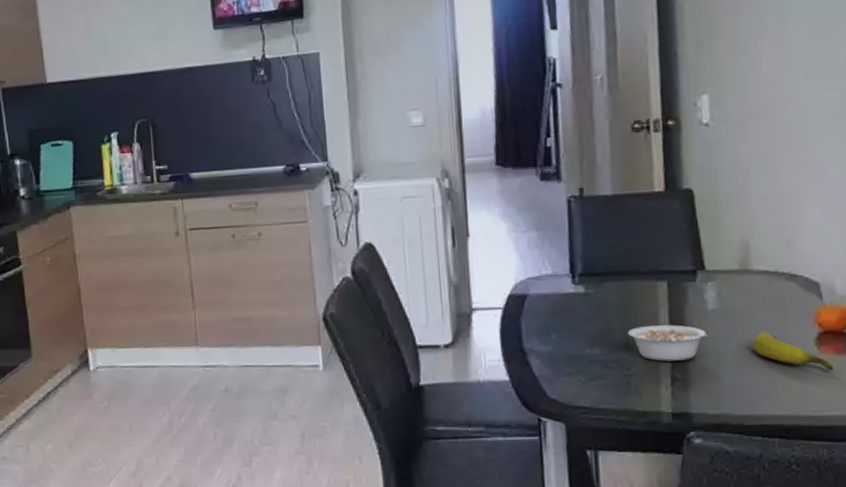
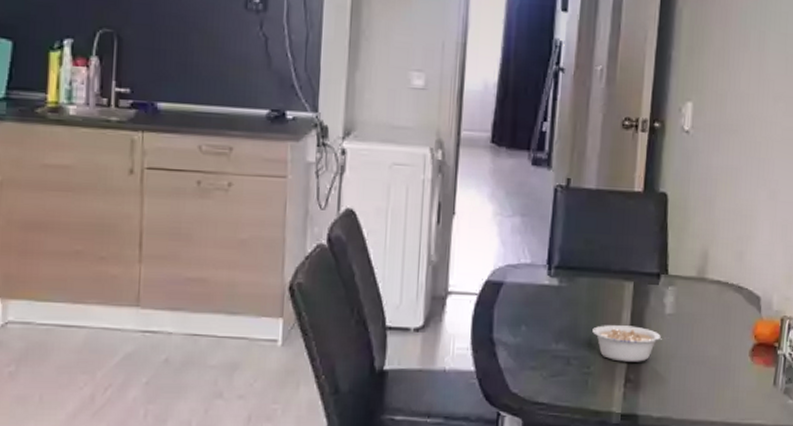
banana: present [752,331,834,371] -> none [698,338,762,381]

